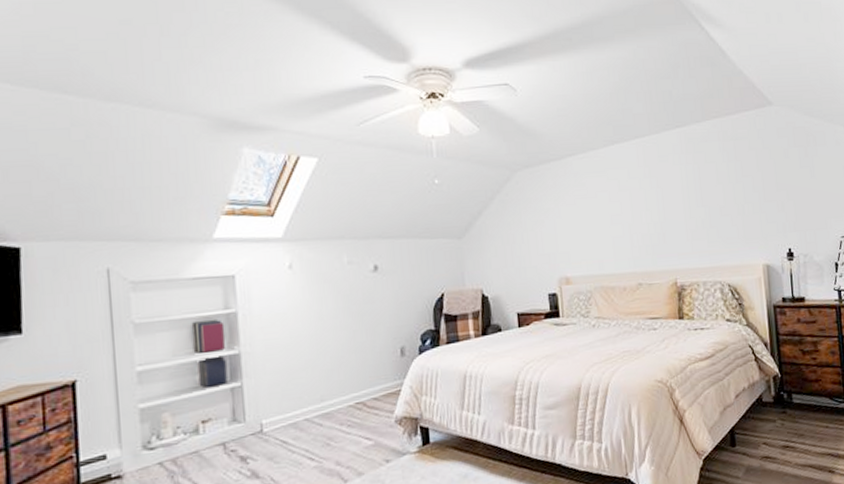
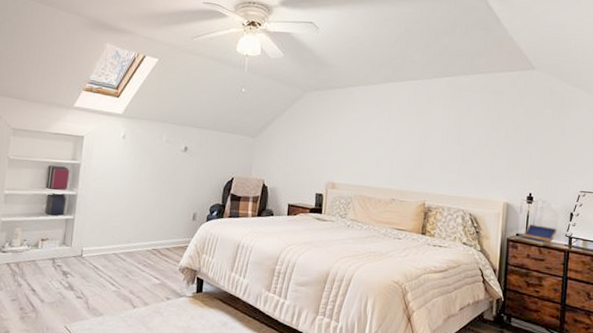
jewelry box: none [781,283,825,308] -> present [515,224,558,247]

